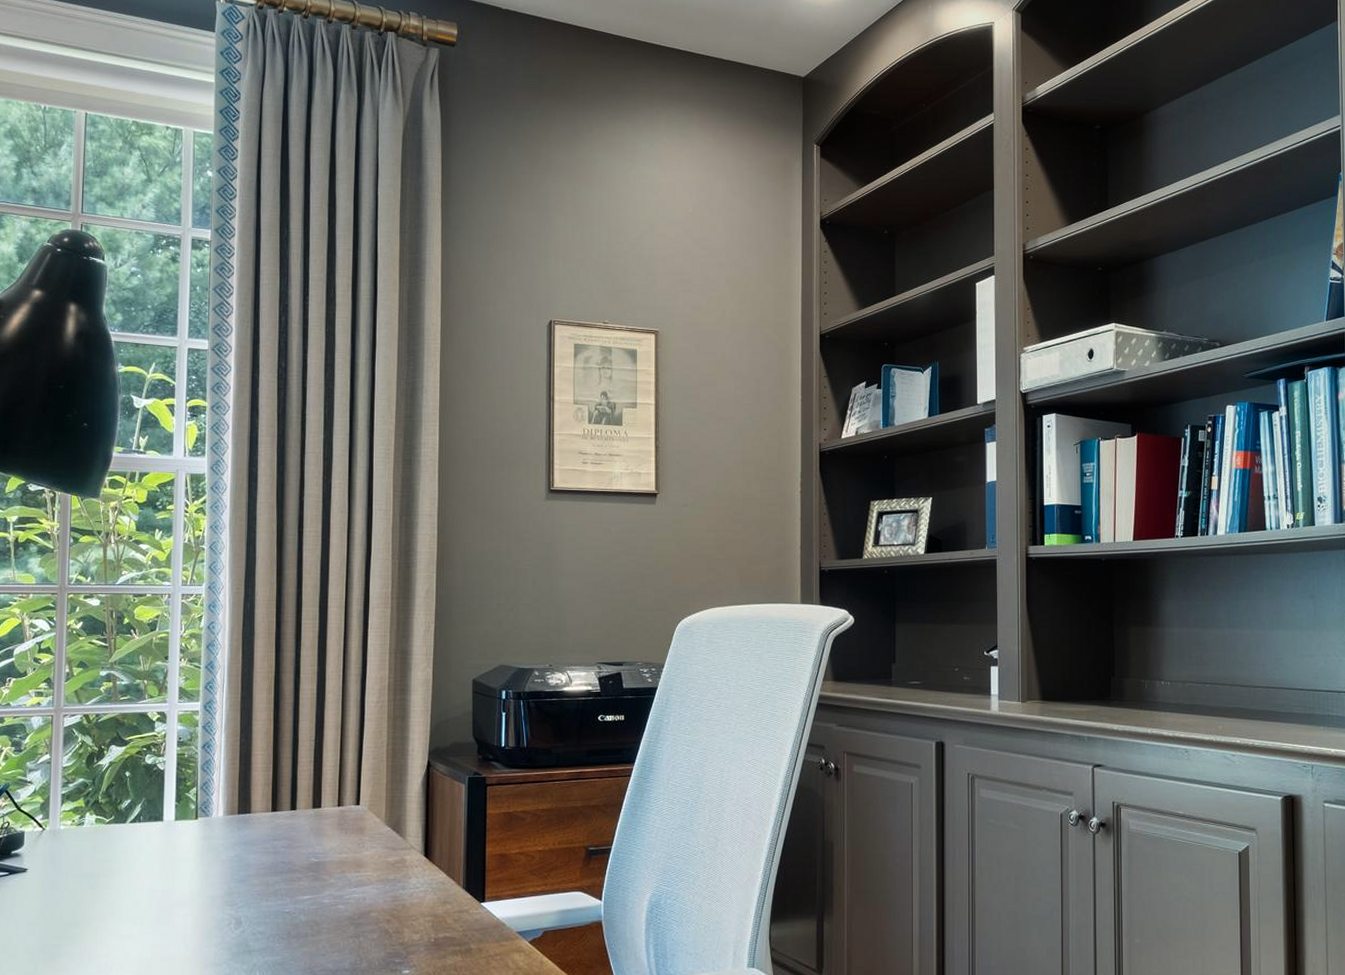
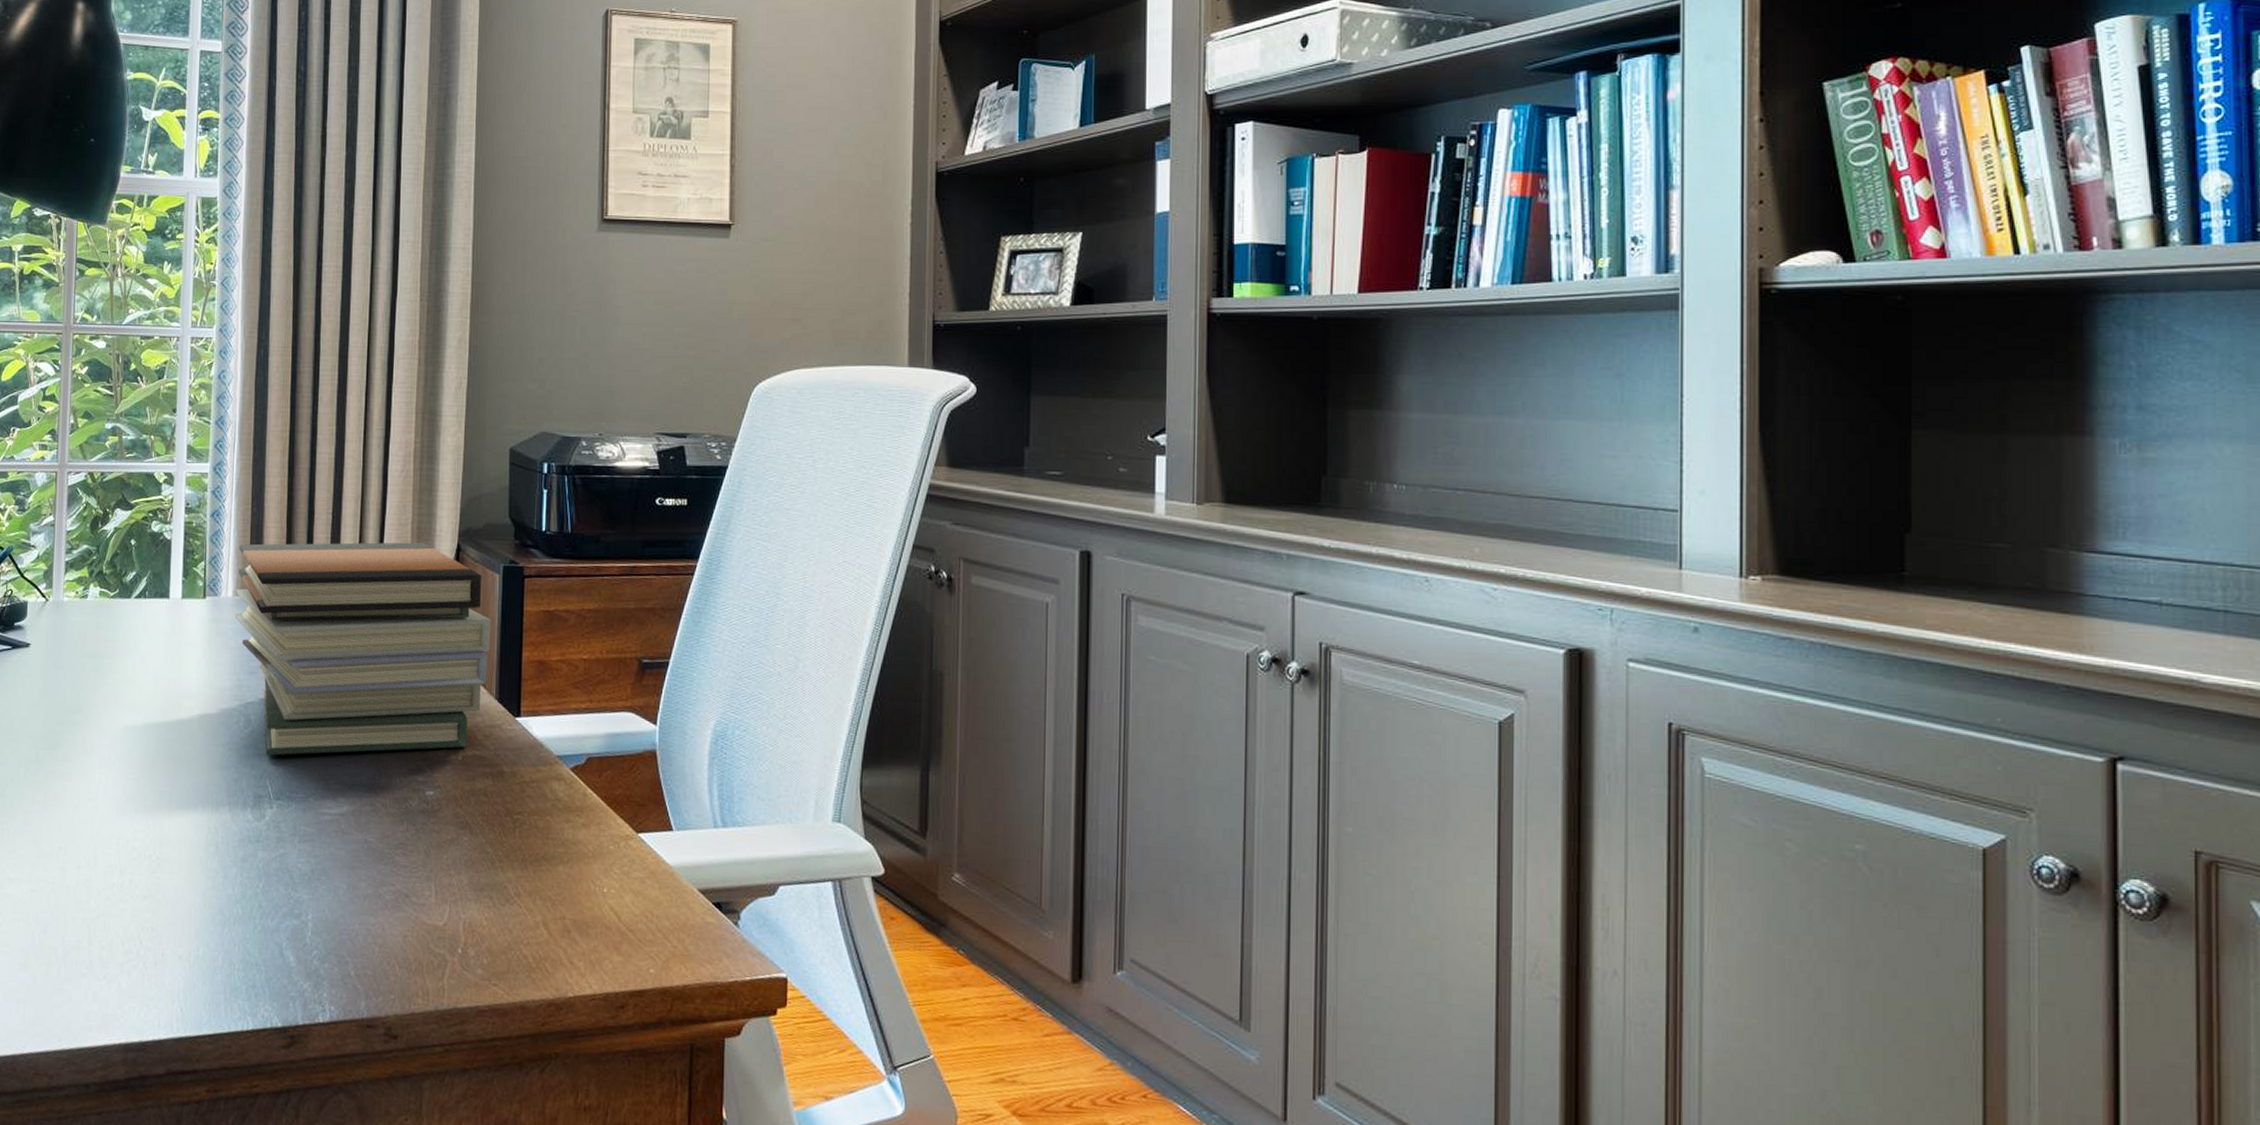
book stack: none [226,761,458,951] -> present [235,542,491,756]

